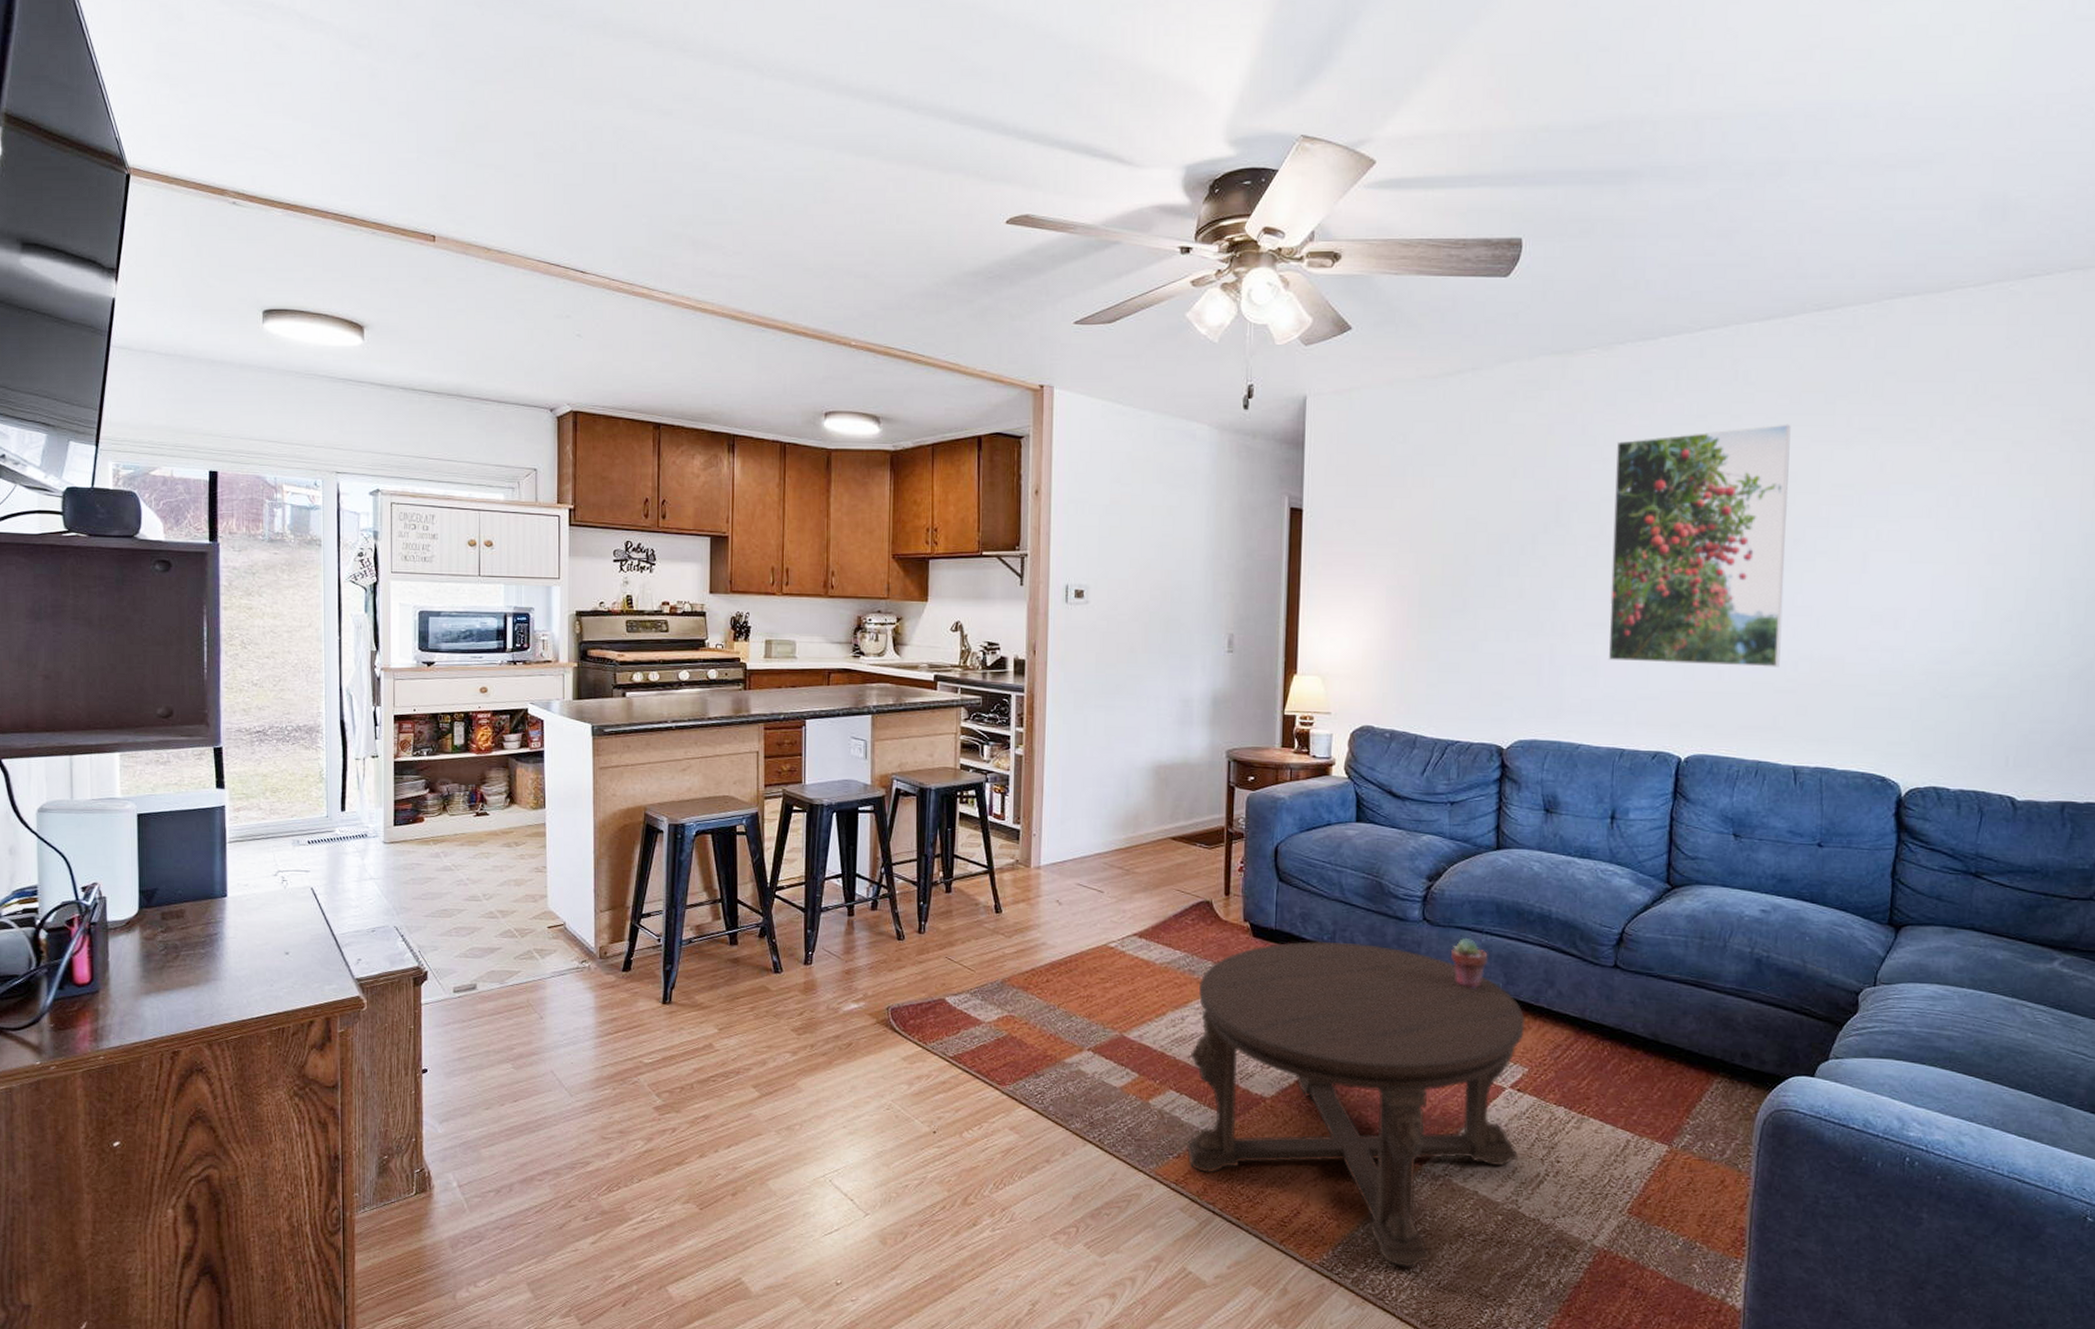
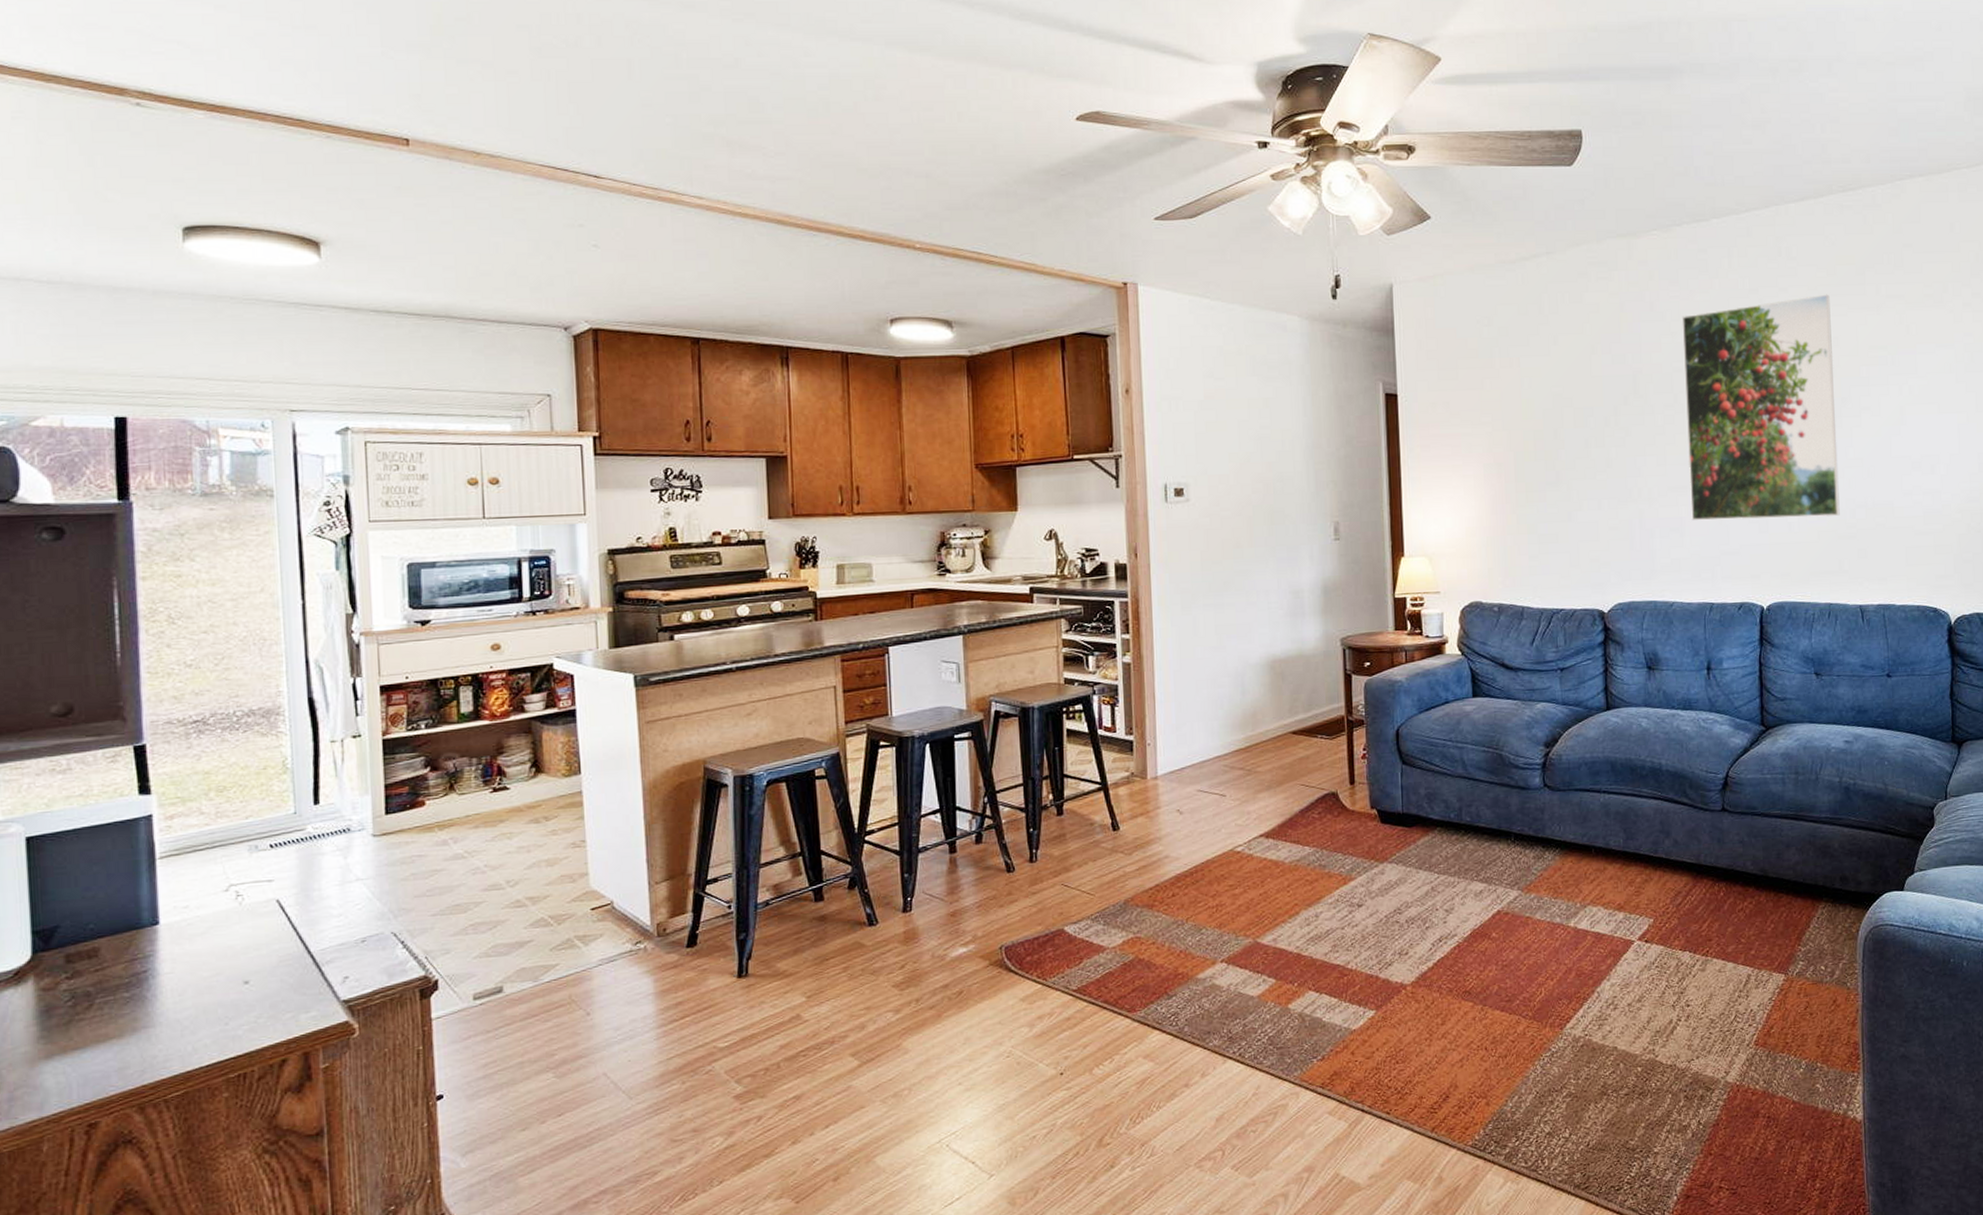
coffee table: present [1187,941,1525,1267] -> none [1326,816,1652,1134]
potted succulent: present [1451,937,1488,989] -> none [1573,798,1608,848]

